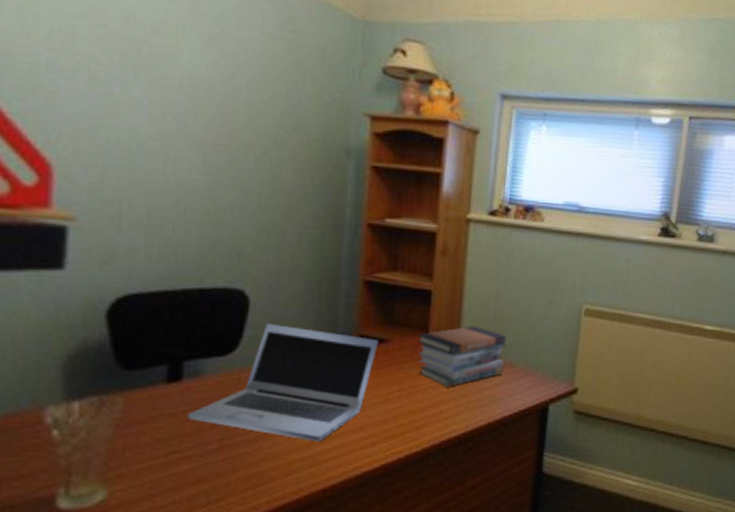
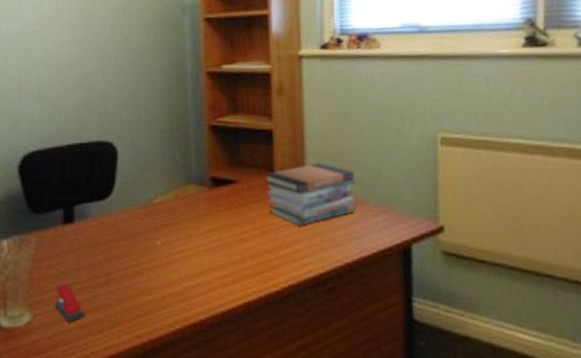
stapler: none [144,453,185,498] -> present [55,284,85,323]
laptop: present [188,323,379,442] -> none [81,170,229,278]

